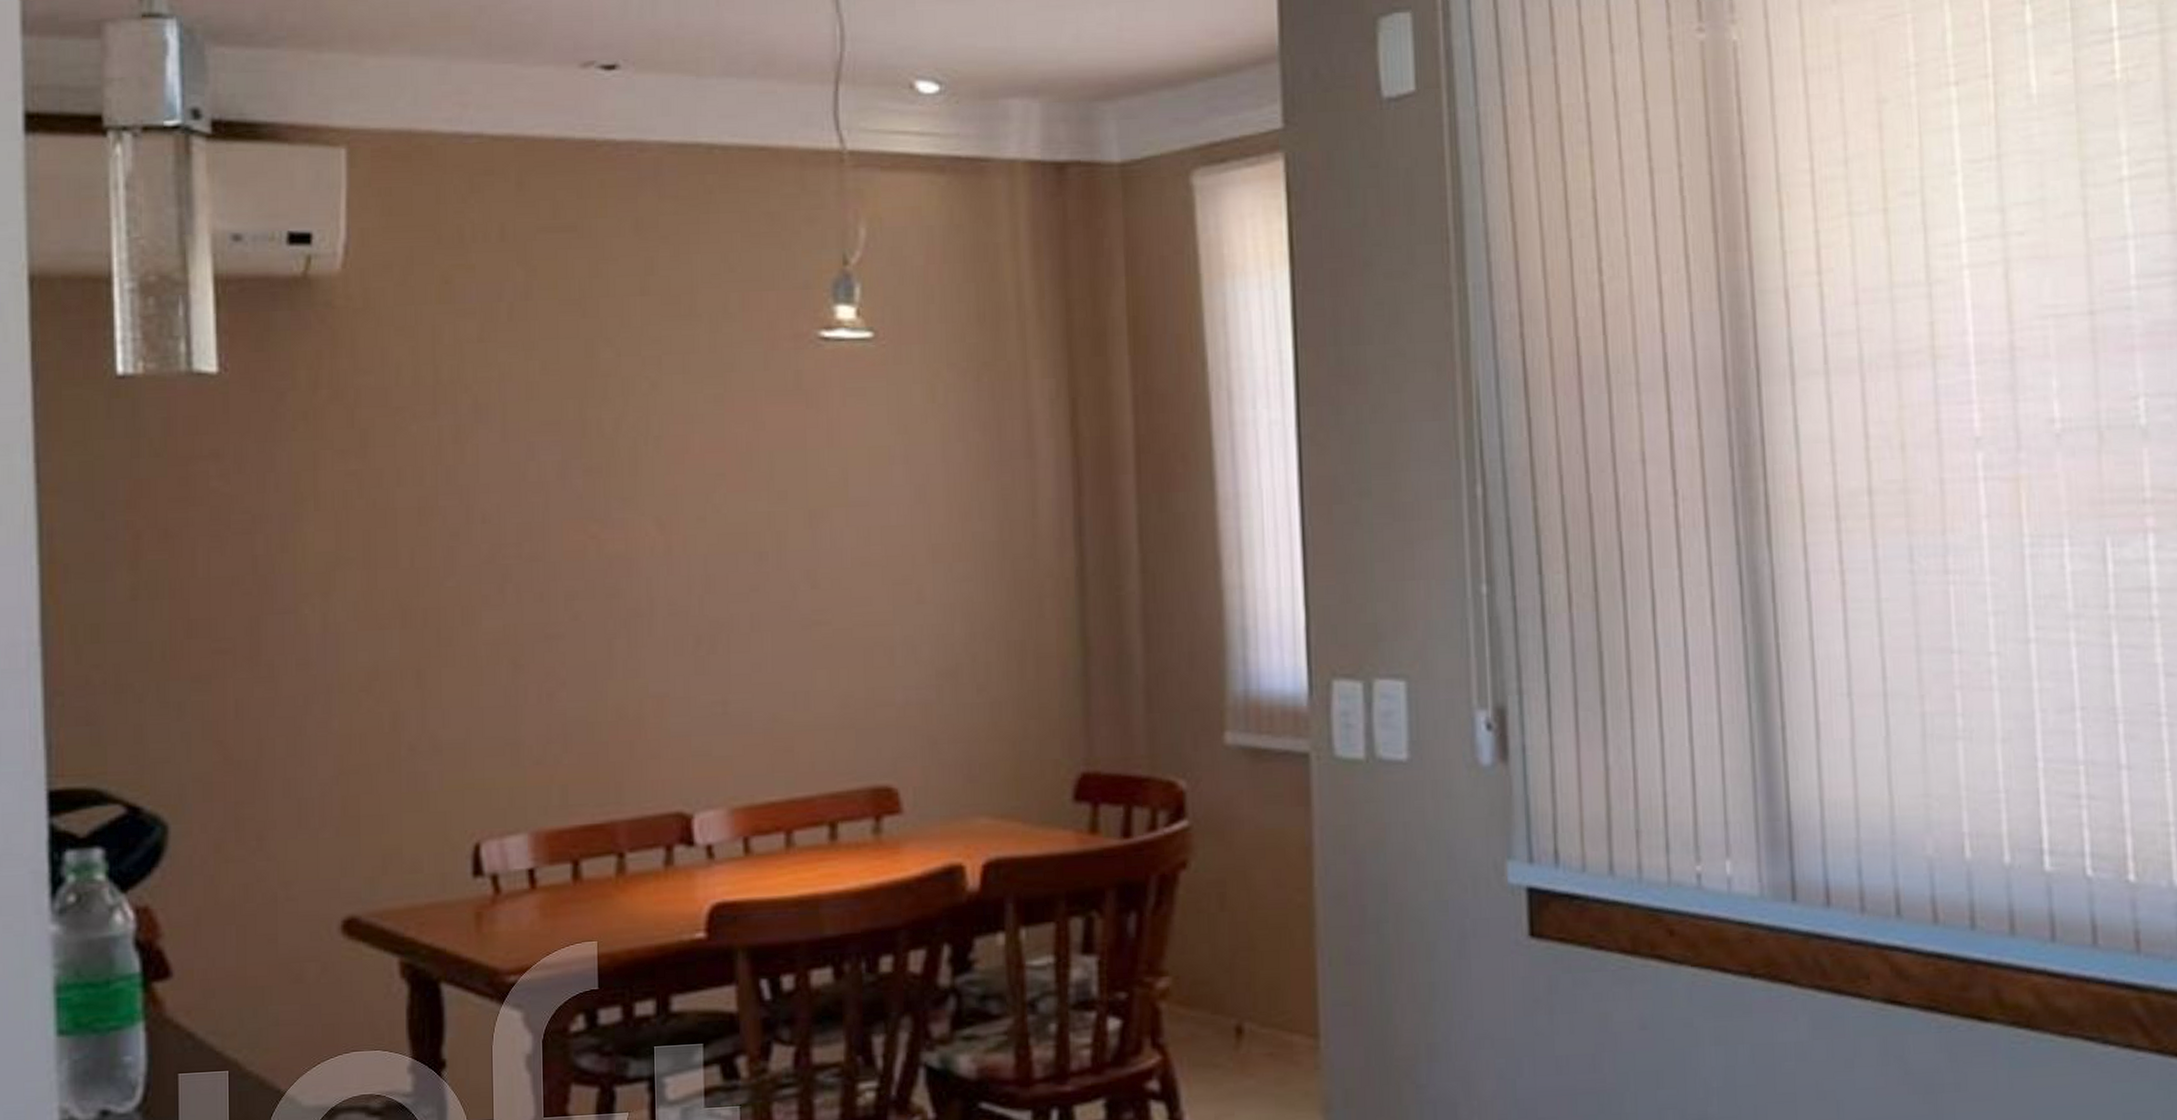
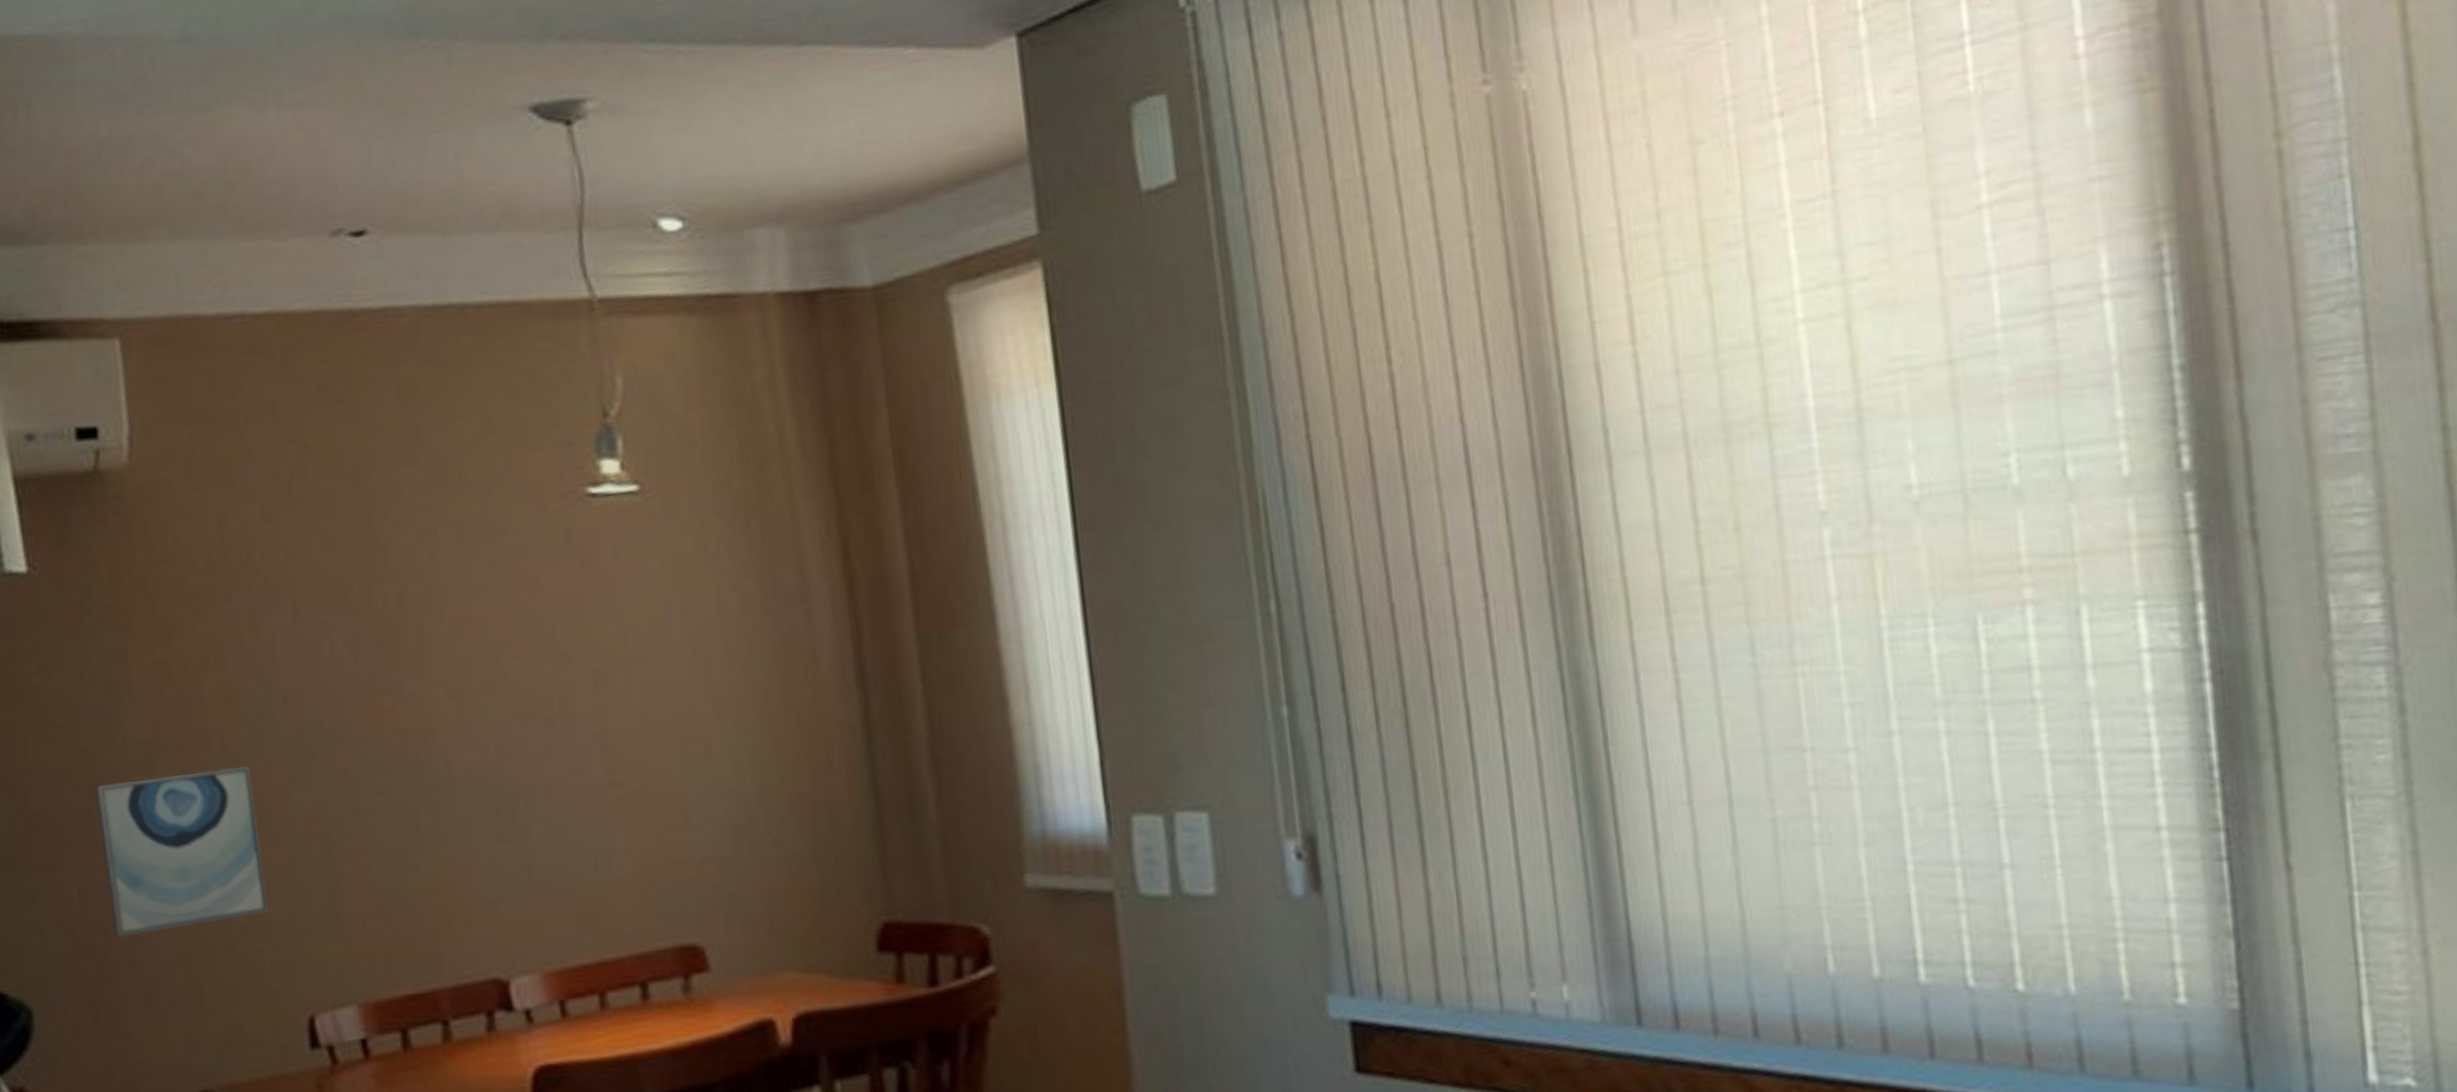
wall art: none [266,584,444,753] -> present [94,766,269,938]

